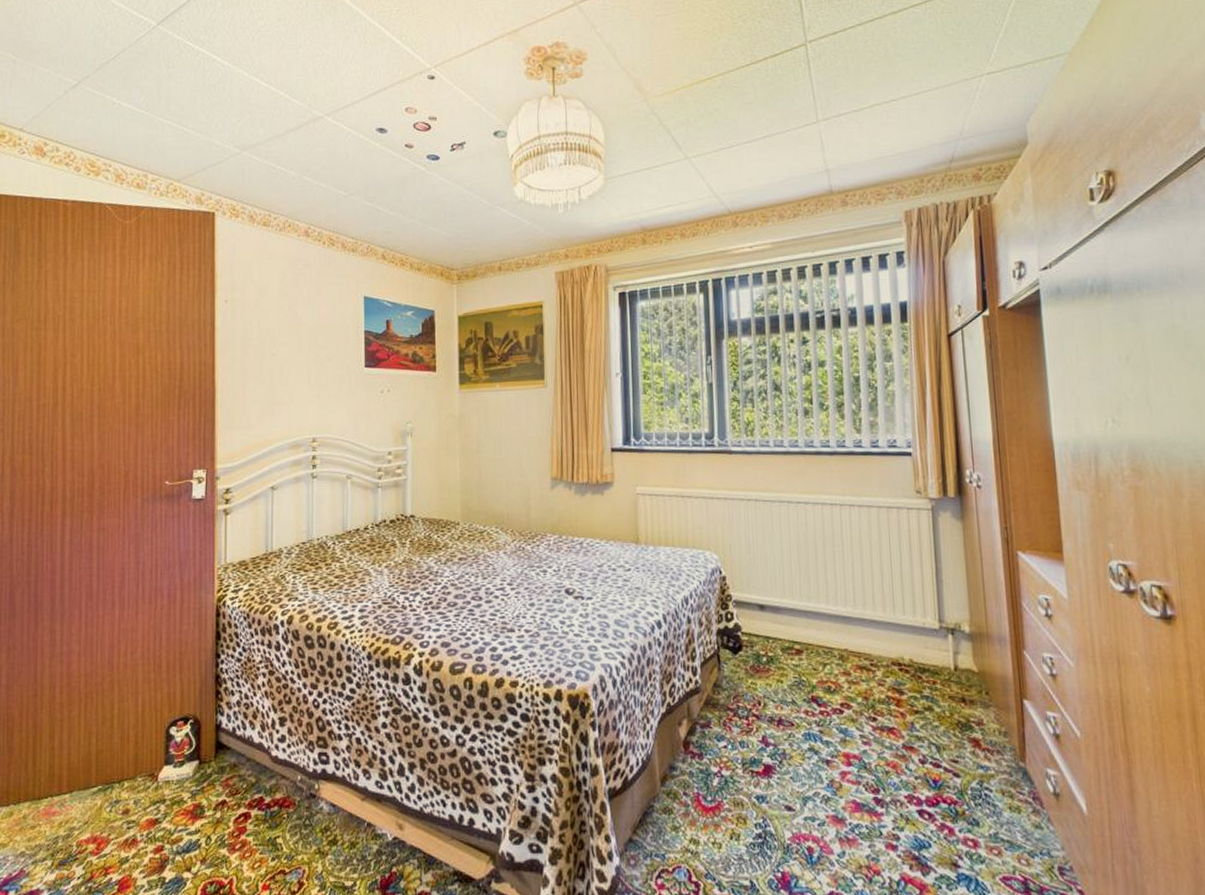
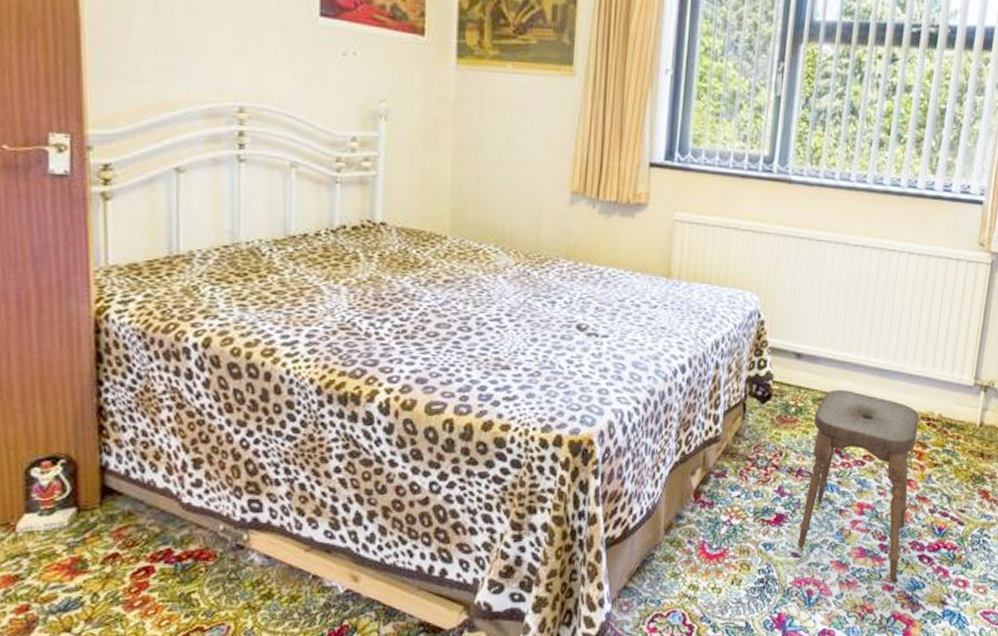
stool: none [785,638,899,839] -> present [798,390,920,581]

